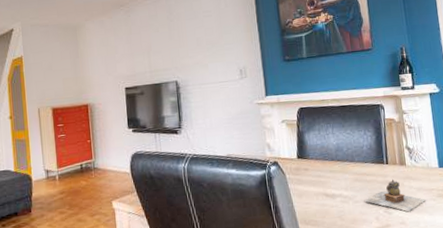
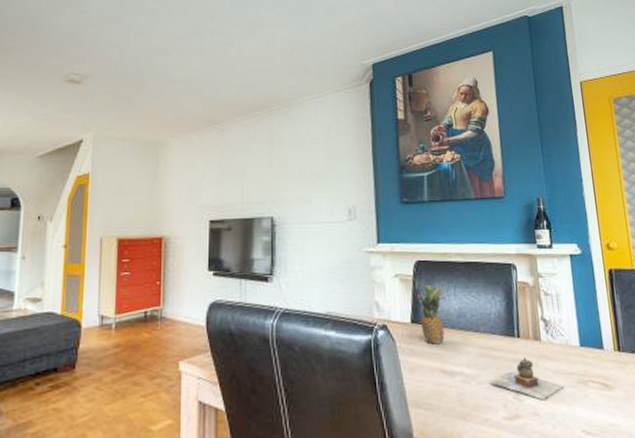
fruit: none [301,126,326,174] -> present [417,283,446,344]

